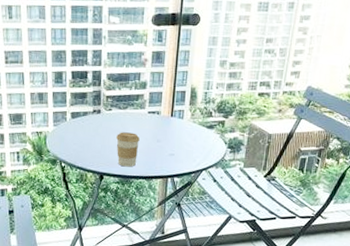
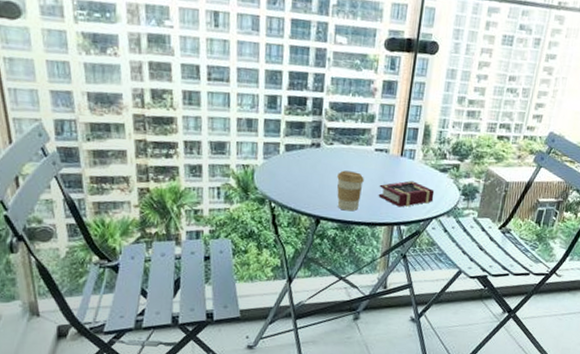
book: none [153,138,203,162] -> present [378,181,435,207]

